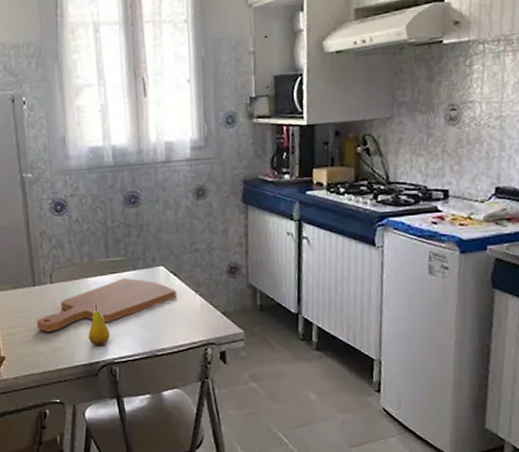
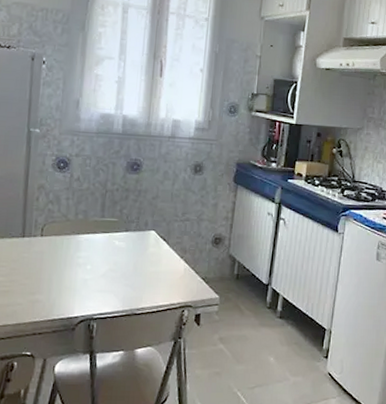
cutting board: present [36,278,177,332] -> none [19,238,163,284]
fruit: present [88,304,110,345] -> none [70,260,93,301]

